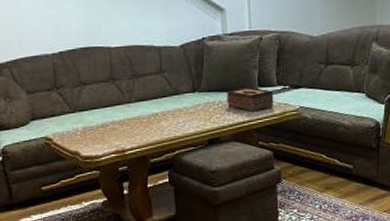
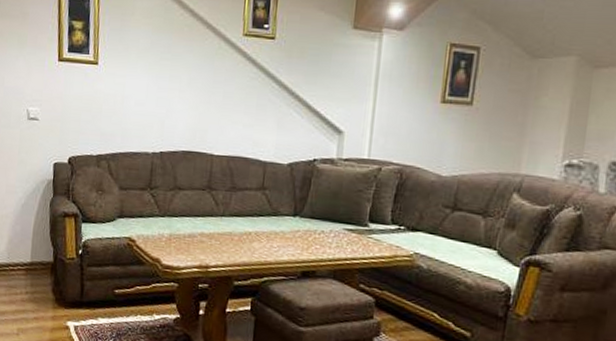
tissue box: present [227,87,274,112] -> none [330,220,386,250]

